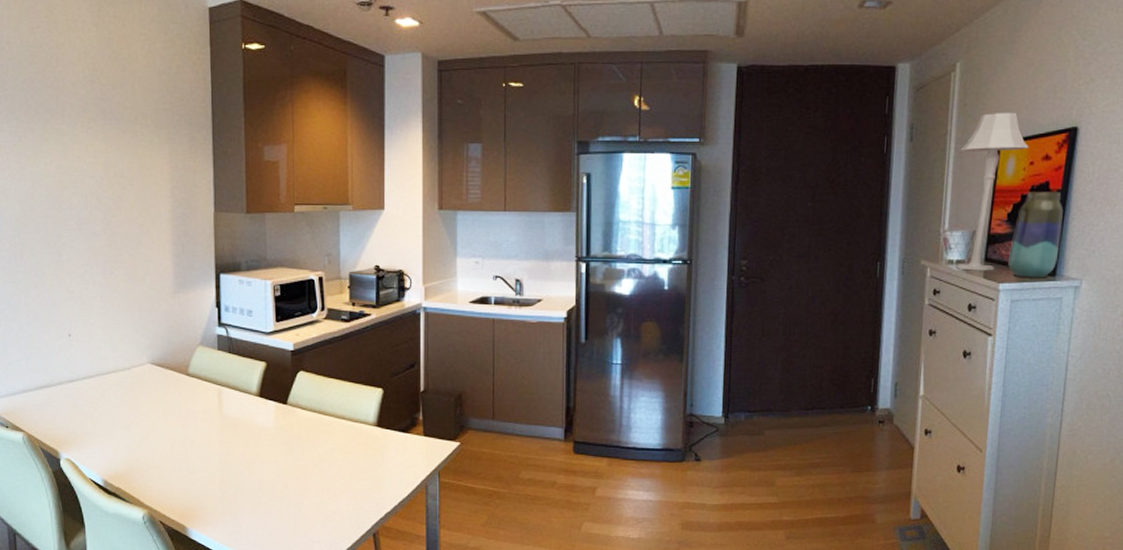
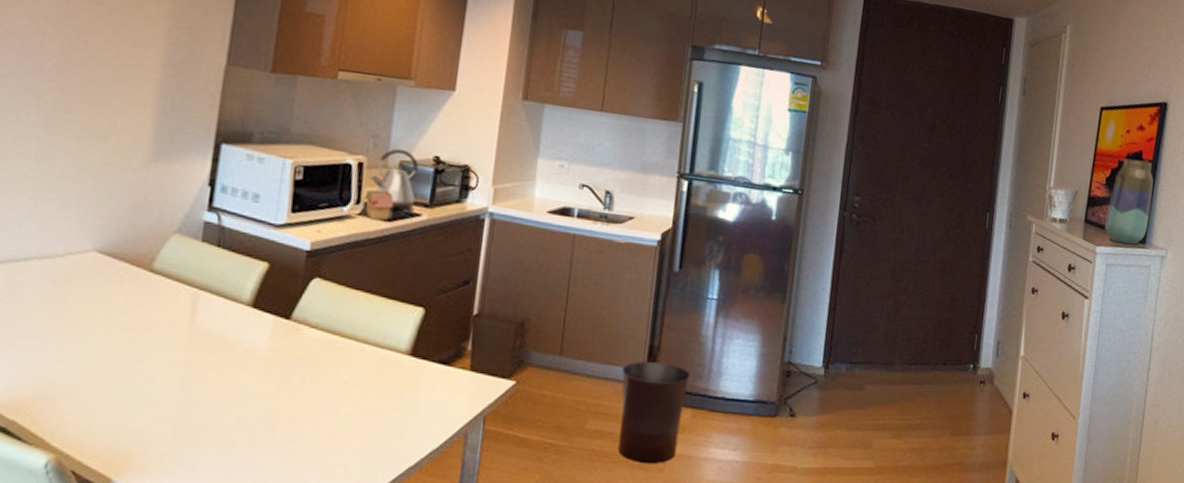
food container: none [327,297,349,322] -> present [364,189,394,221]
kettle: none [329,262,366,314] -> present [370,148,418,213]
waste bin: none [545,421,604,504] -> present [618,361,691,463]
table lamp: present [956,112,1029,271] -> none [1059,78,1126,233]

